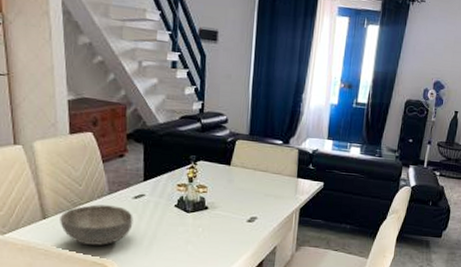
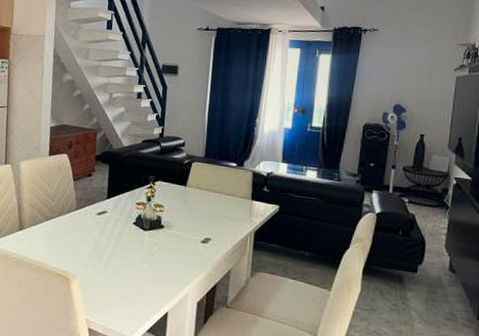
bowl: present [60,204,133,246] -> none [33,219,96,258]

